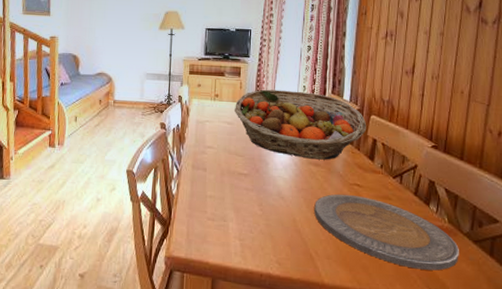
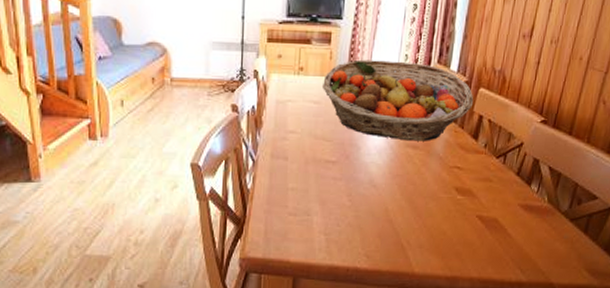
plate: present [314,194,459,271] -> none [409,178,555,251]

